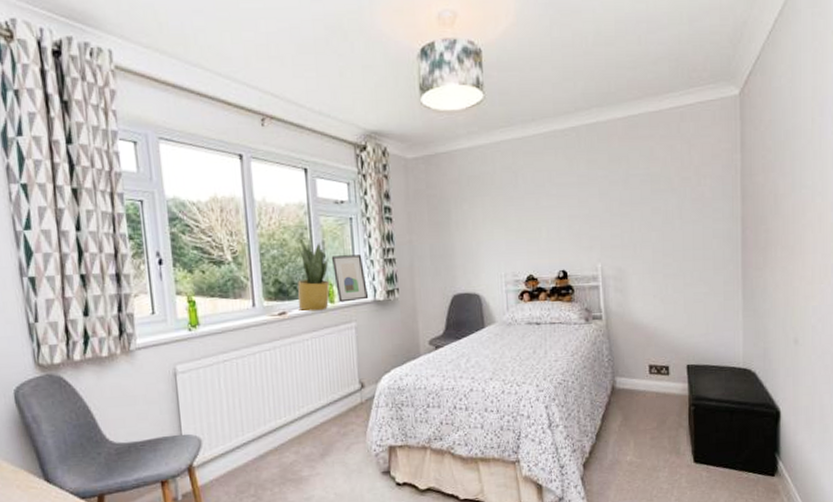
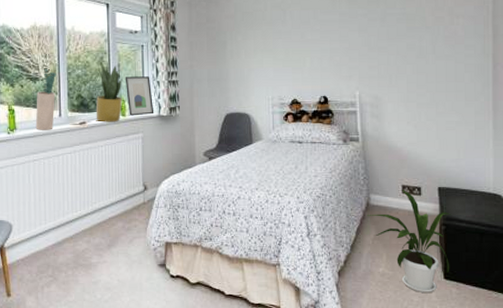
vase: none [222,247,247,326] -> present [35,67,57,132]
house plant: none [612,370,700,480] -> present [366,190,451,293]

